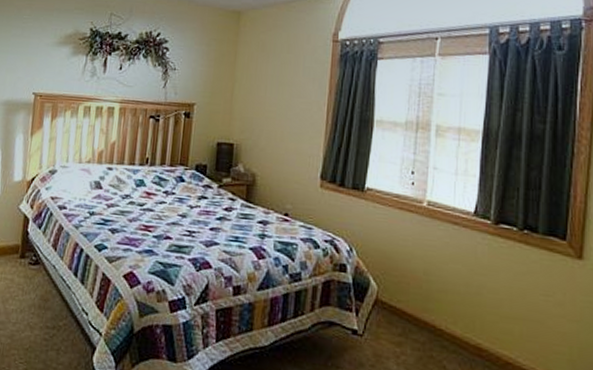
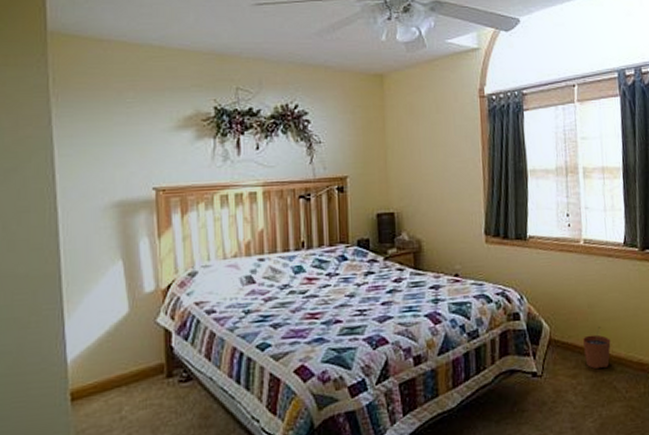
plant pot: none [413,297,446,345] -> present [583,327,611,370]

